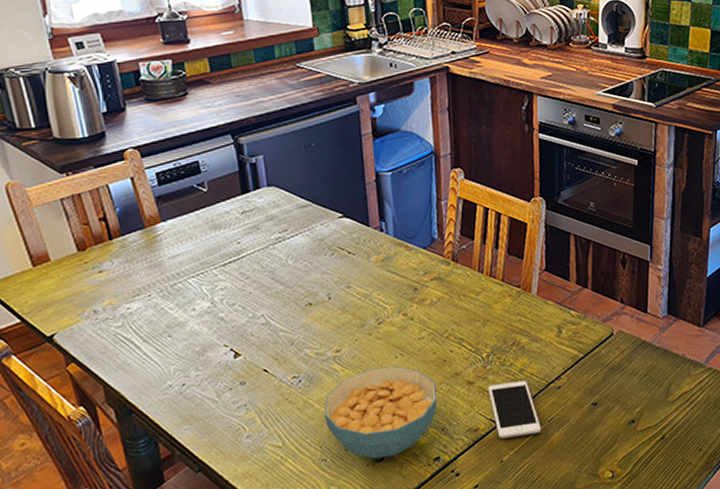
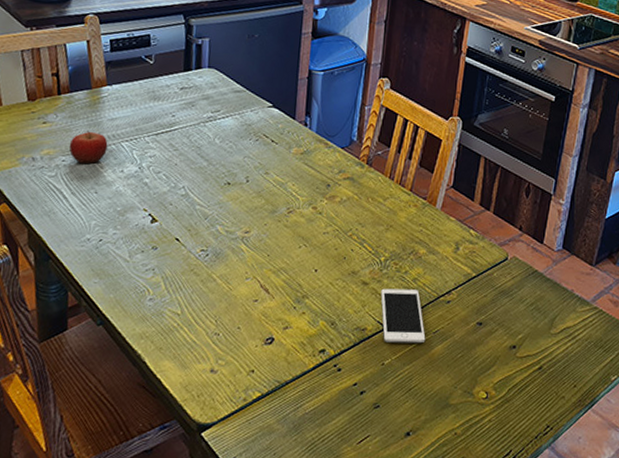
fruit: none [131,273,174,309] -> present [69,131,108,164]
cereal bowl: present [323,366,438,459] -> none [223,254,333,342]

